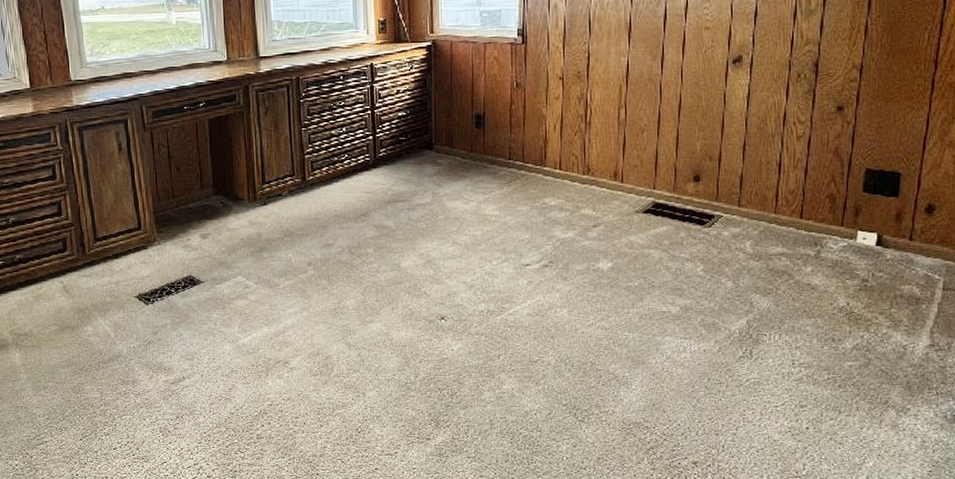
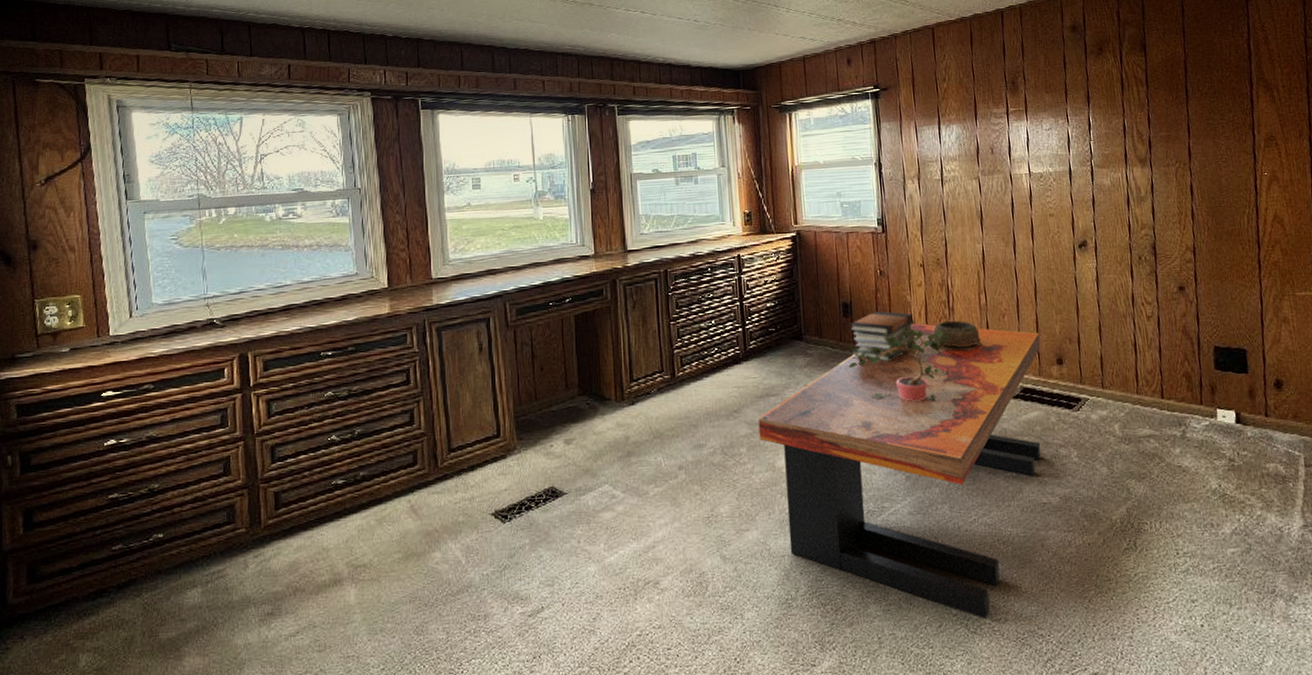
coffee table: none [385,137,679,410] -> present [758,323,1041,619]
potted plant: none [477,138,585,212] -> present [848,326,951,402]
book stack: none [480,123,549,173] -> present [848,311,916,362]
decorative bowl: none [567,134,619,161] -> present [933,320,984,348]

